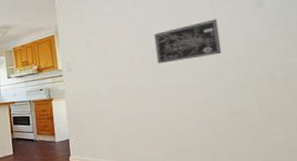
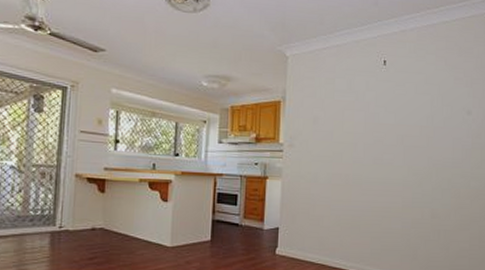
wall art: present [154,19,222,64] -> none [378,118,435,156]

